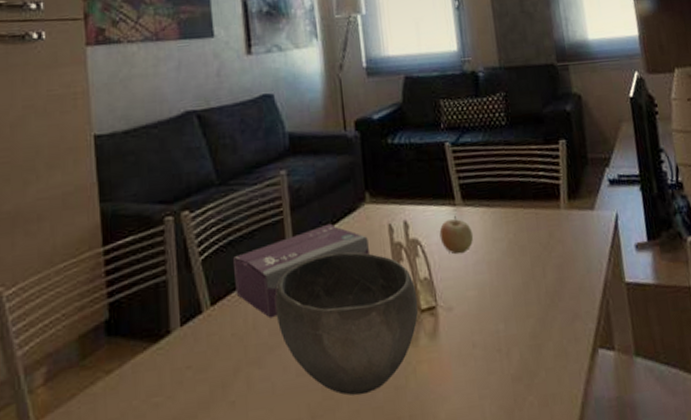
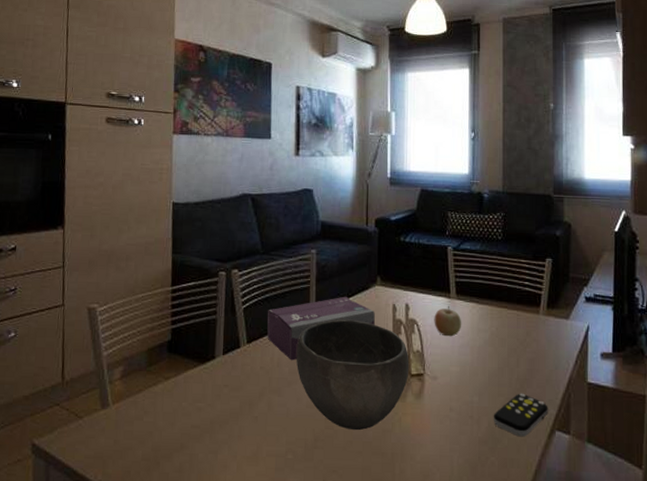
remote control: none [524,309,587,365] -> present [493,393,548,437]

